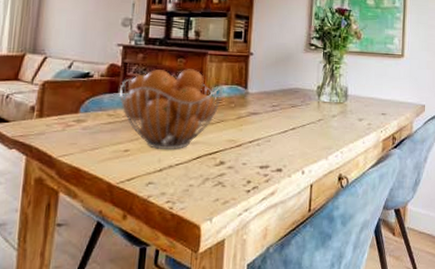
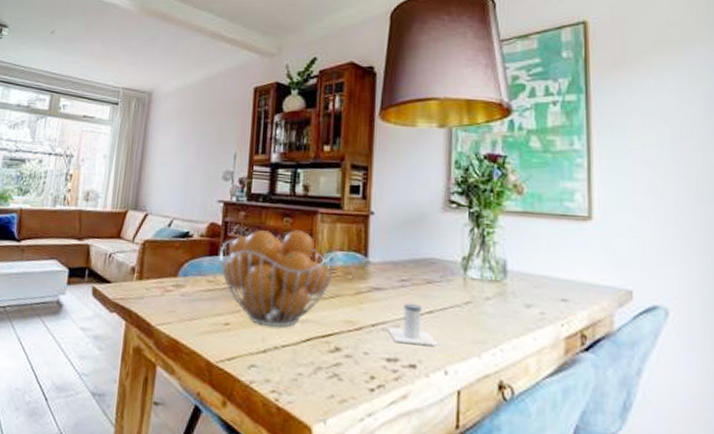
salt shaker: none [261,123,298,153] -> present [387,302,438,346]

